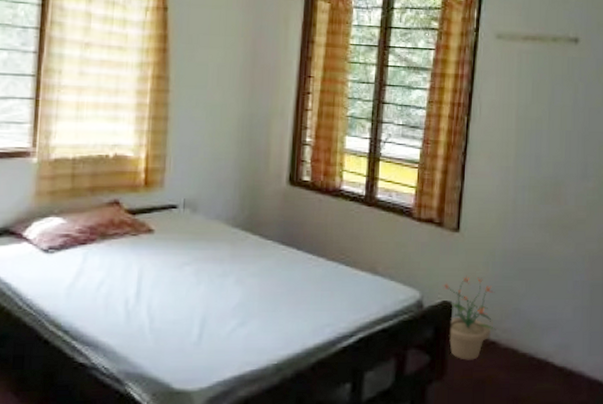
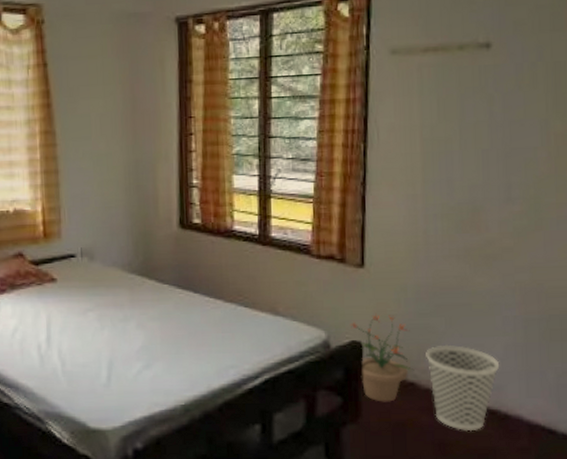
wastebasket: none [507,306,569,388] -> present [426,344,500,432]

